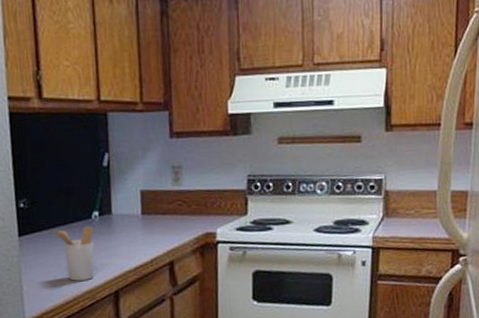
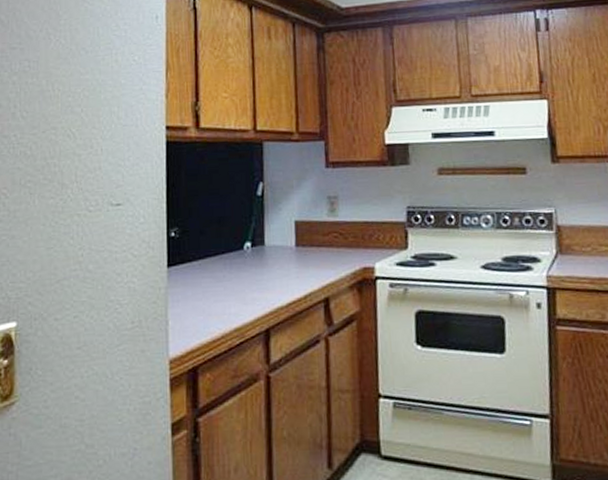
utensil holder: present [52,226,95,281] -> none [202,257,246,317]

